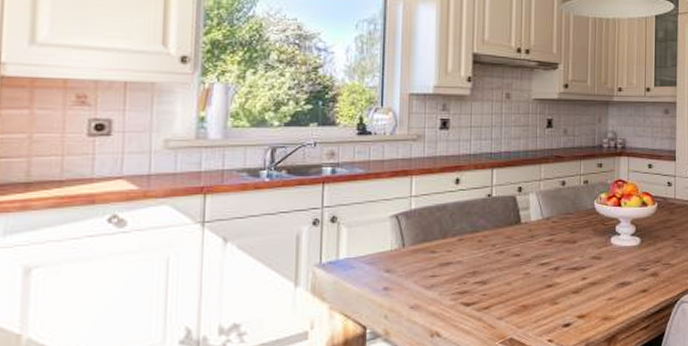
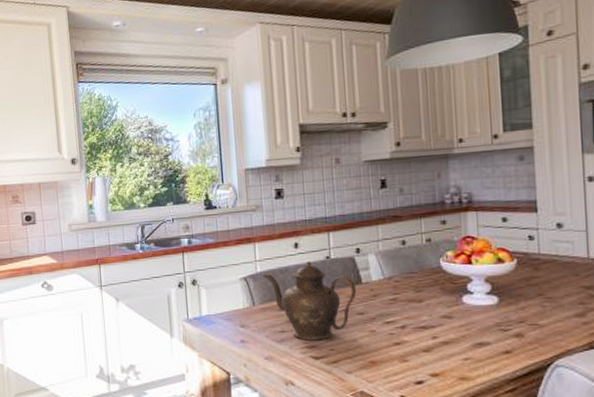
teapot: none [417,199,515,286] -> present [263,261,357,341]

